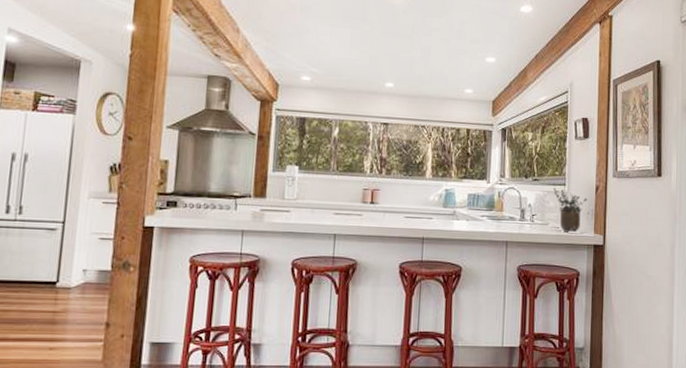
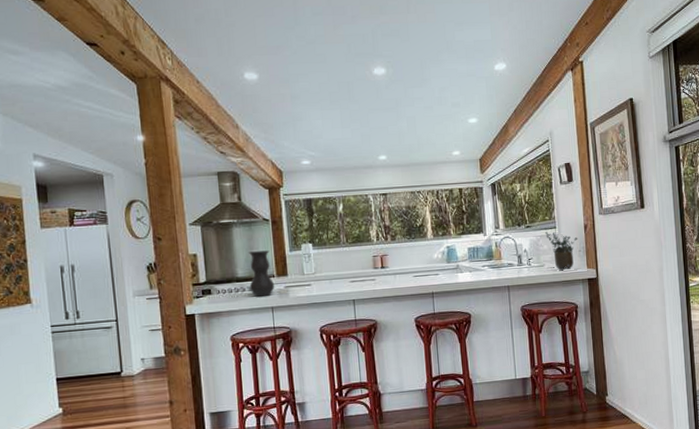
vase: none [221,166,251,219] -> present [248,250,275,298]

